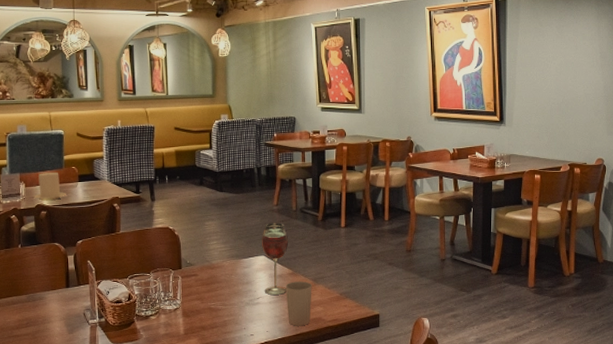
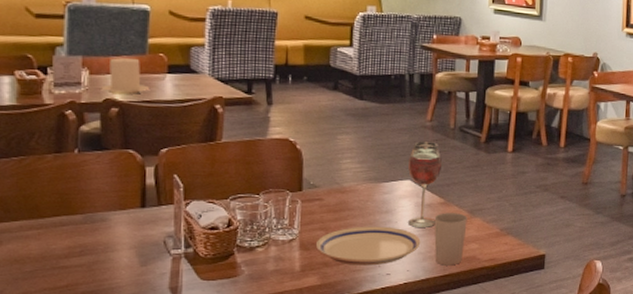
plate: none [195,295,276,328] -> present [316,226,421,266]

